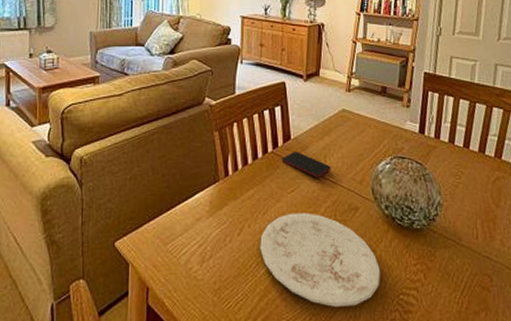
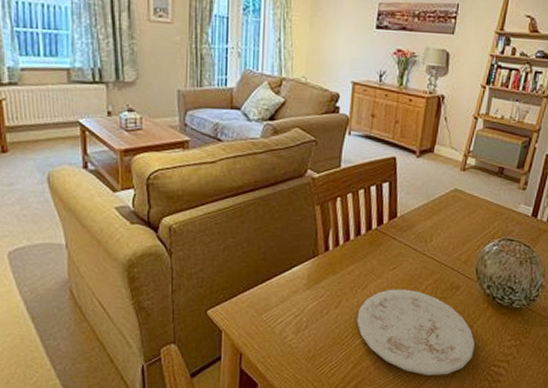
smartphone: present [281,152,331,178] -> none [385,230,437,256]

